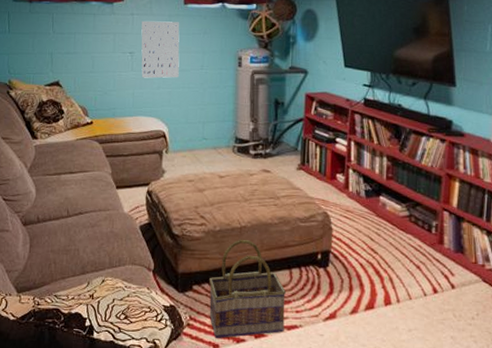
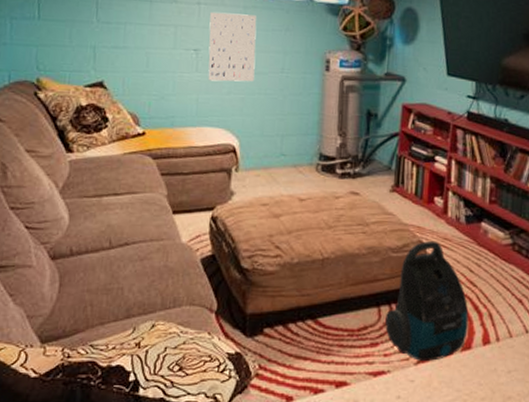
basket: present [208,239,287,338] -> none [282,272,374,389]
vacuum cleaner: none [296,212,371,319] -> present [385,240,469,362]

